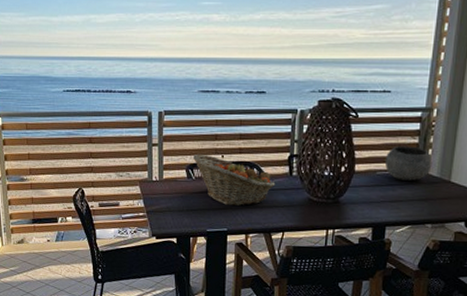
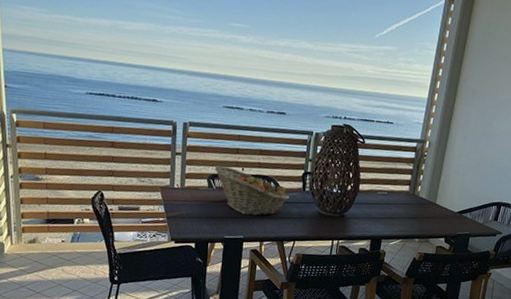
bowl: present [384,146,432,181] -> none [384,170,423,202]

